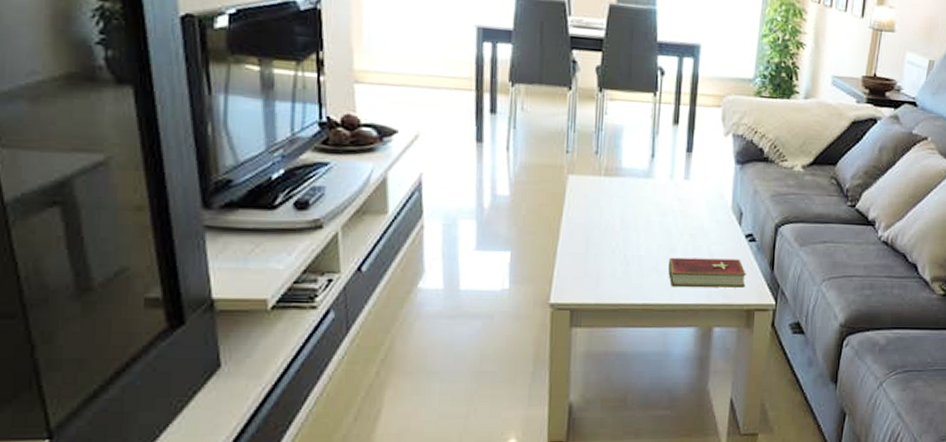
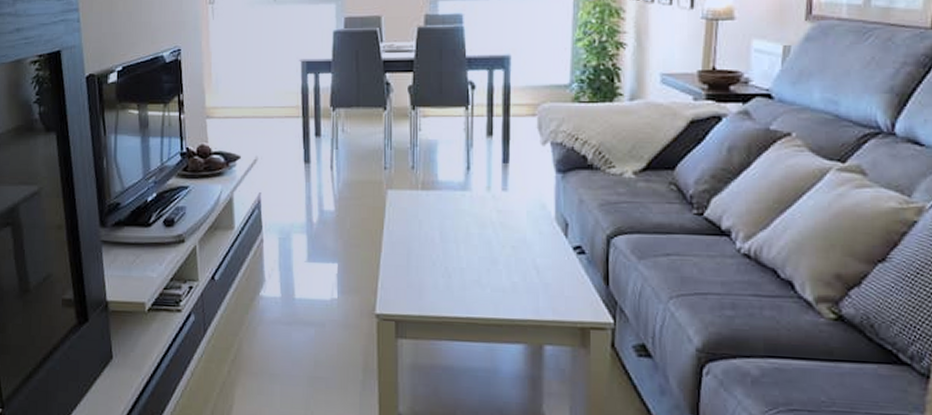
hardcover book: present [668,257,746,288] -> none [492,270,577,304]

